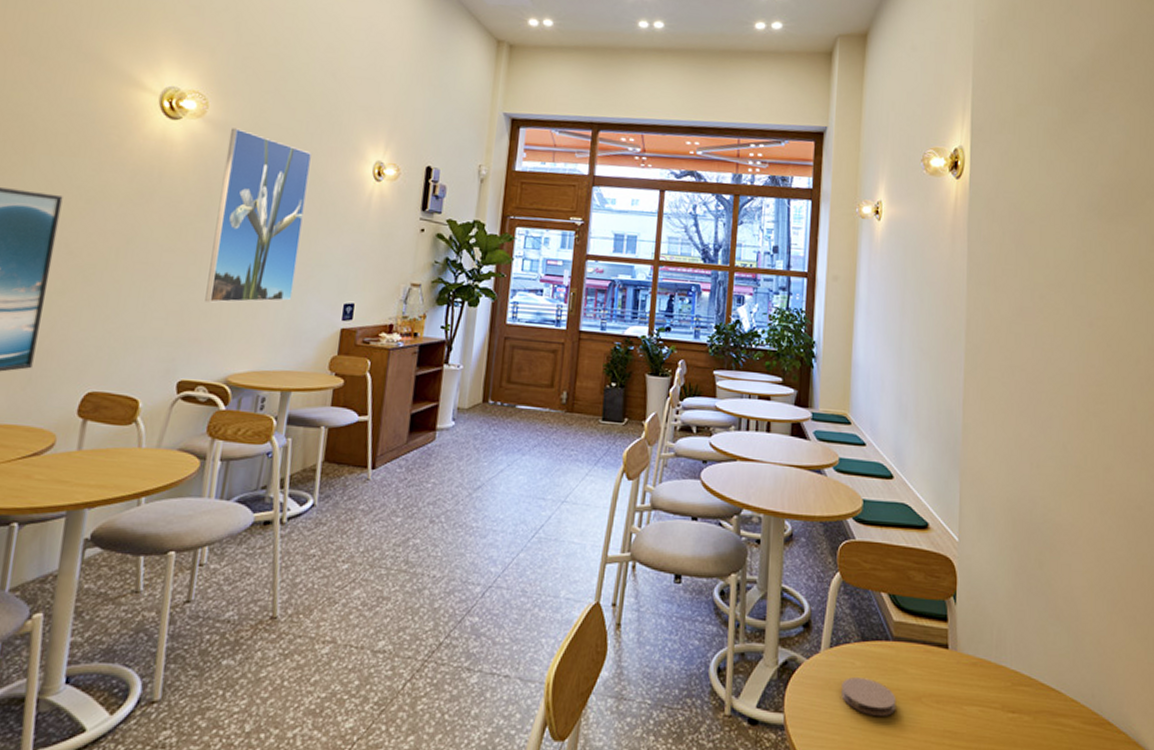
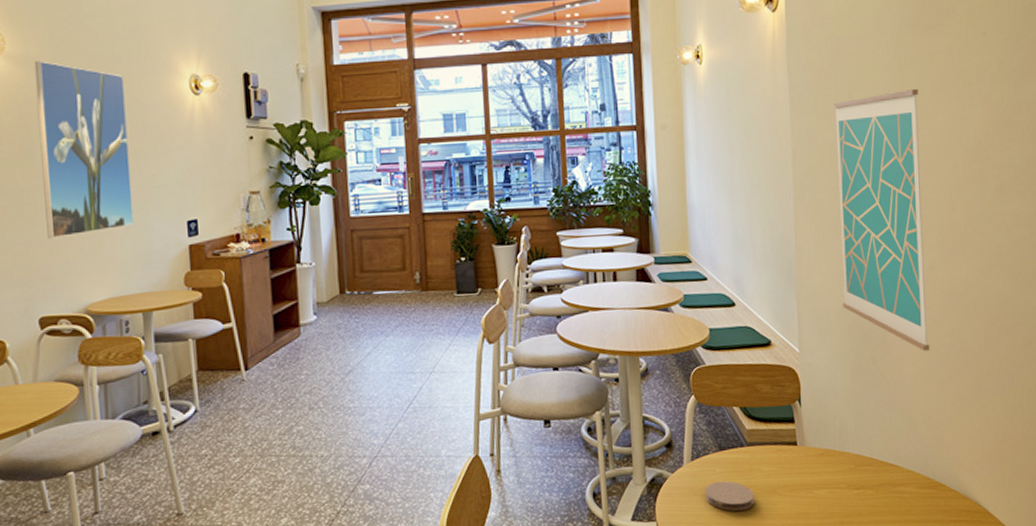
wall art: none [1009,275,1103,562] -> present [833,89,930,351]

